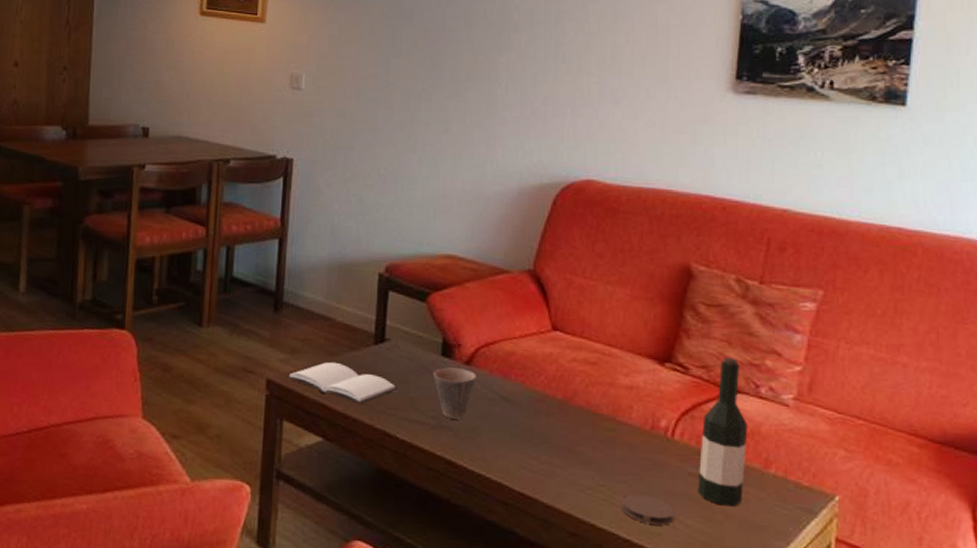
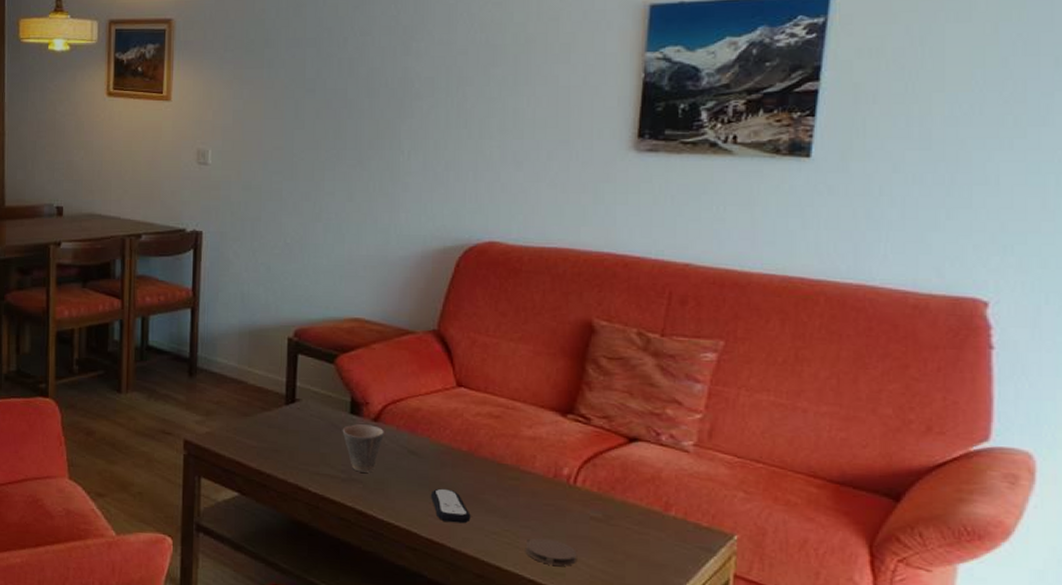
book: present [285,361,398,405] -> none [202,422,309,461]
remote control: none [523,438,565,477] -> present [430,488,471,524]
wine bottle: present [697,357,748,507] -> none [599,407,649,548]

